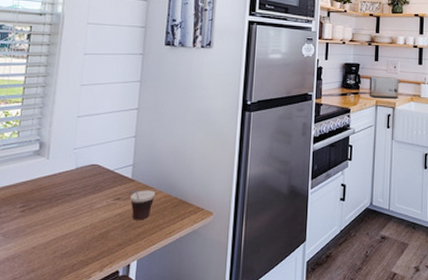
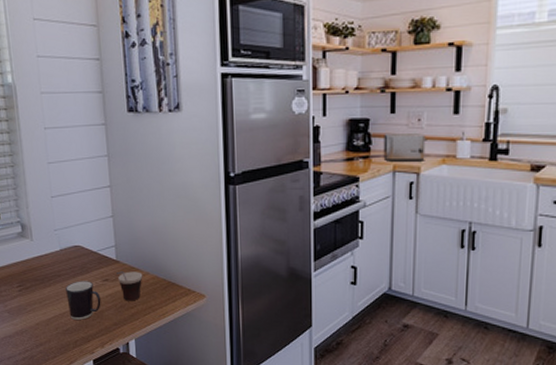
mug: none [72,200,109,241] -> present [66,281,101,320]

